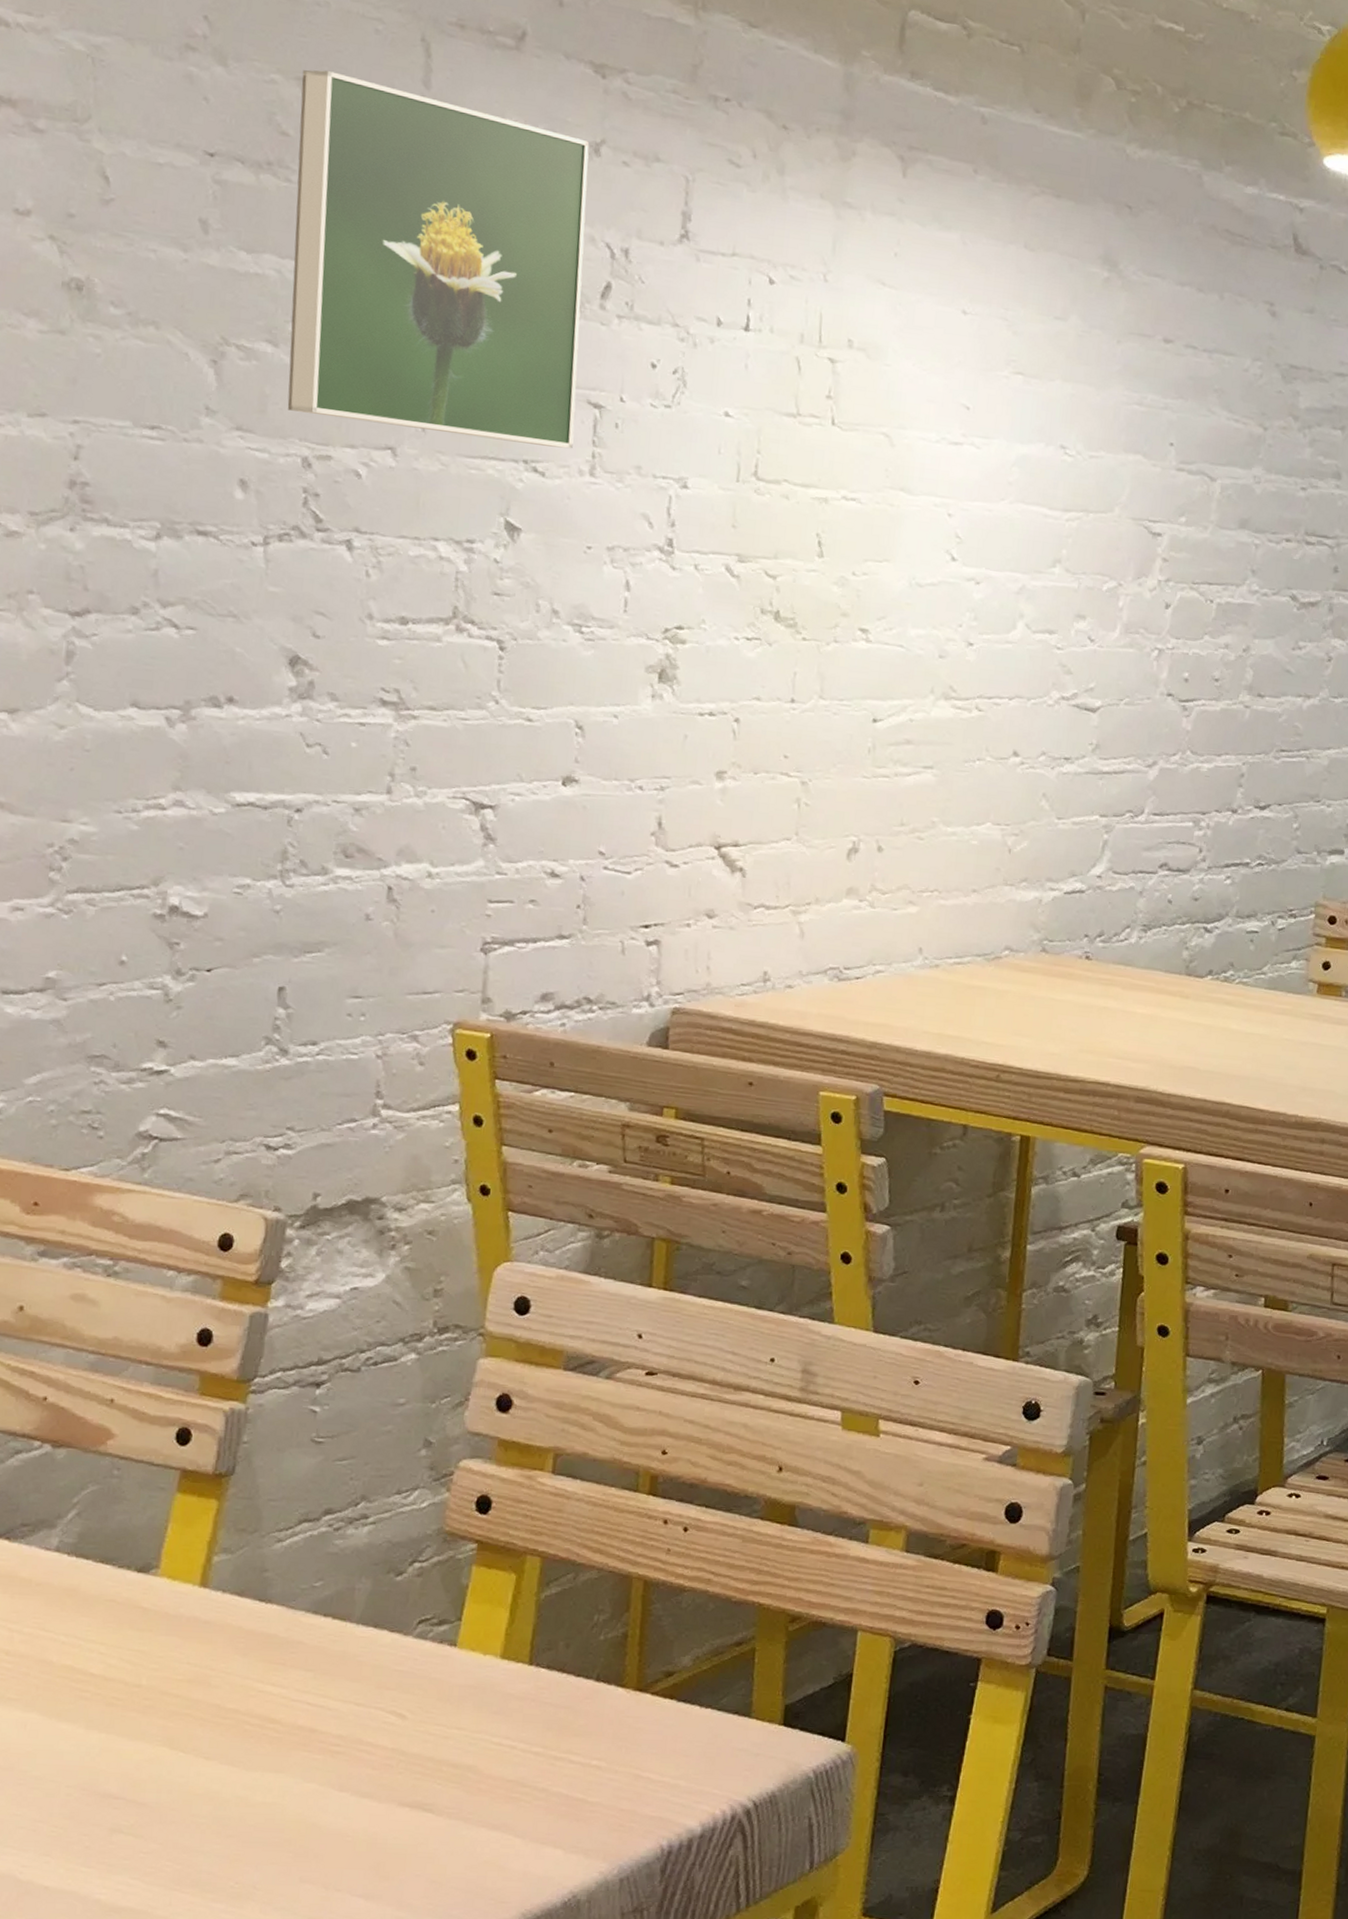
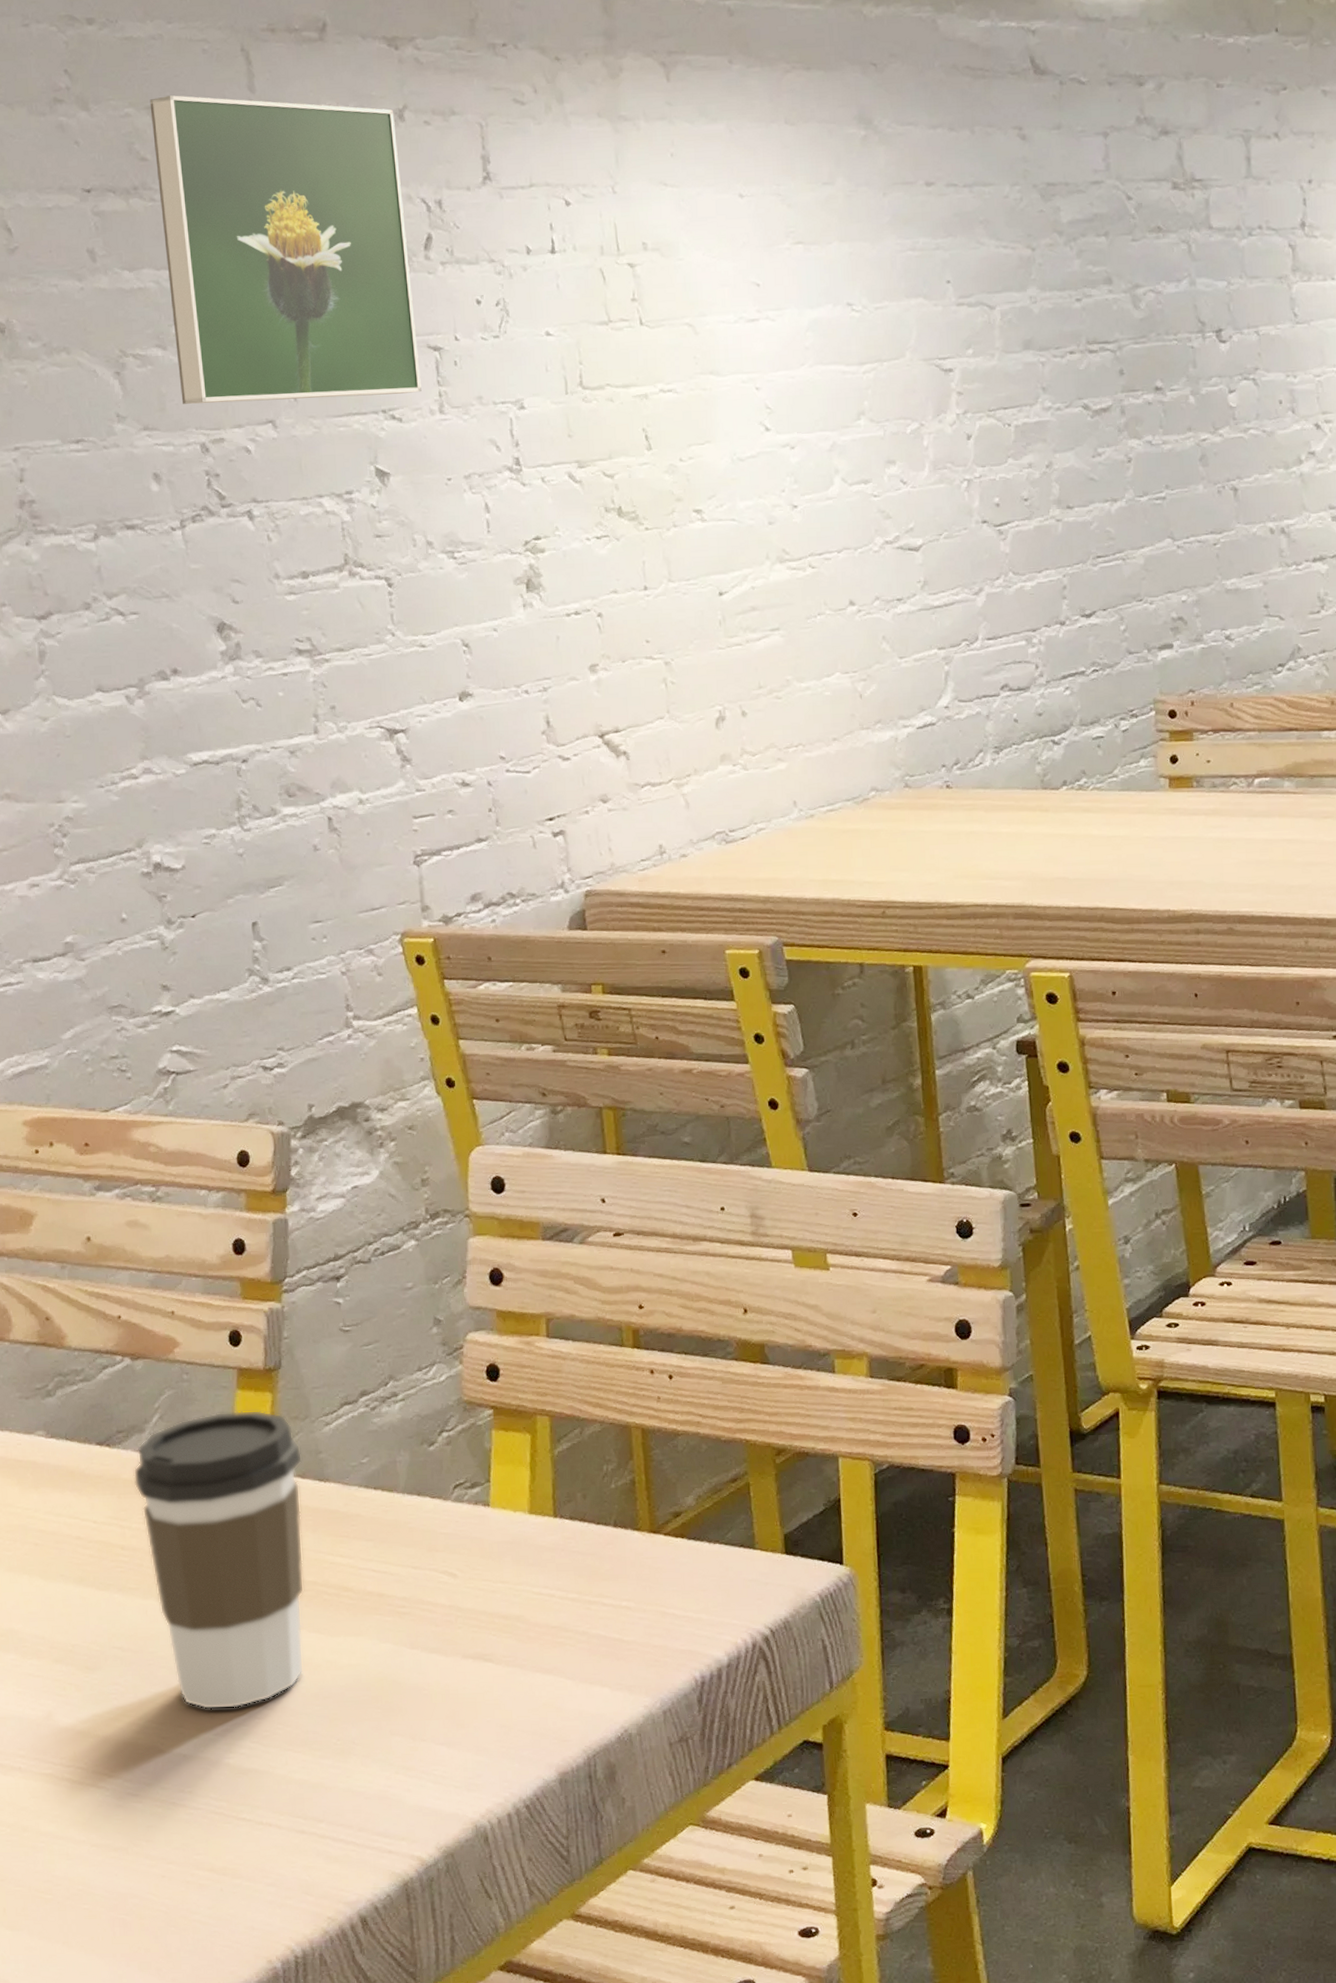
coffee cup: none [33,1515,244,1841] -> present [133,1410,305,1710]

